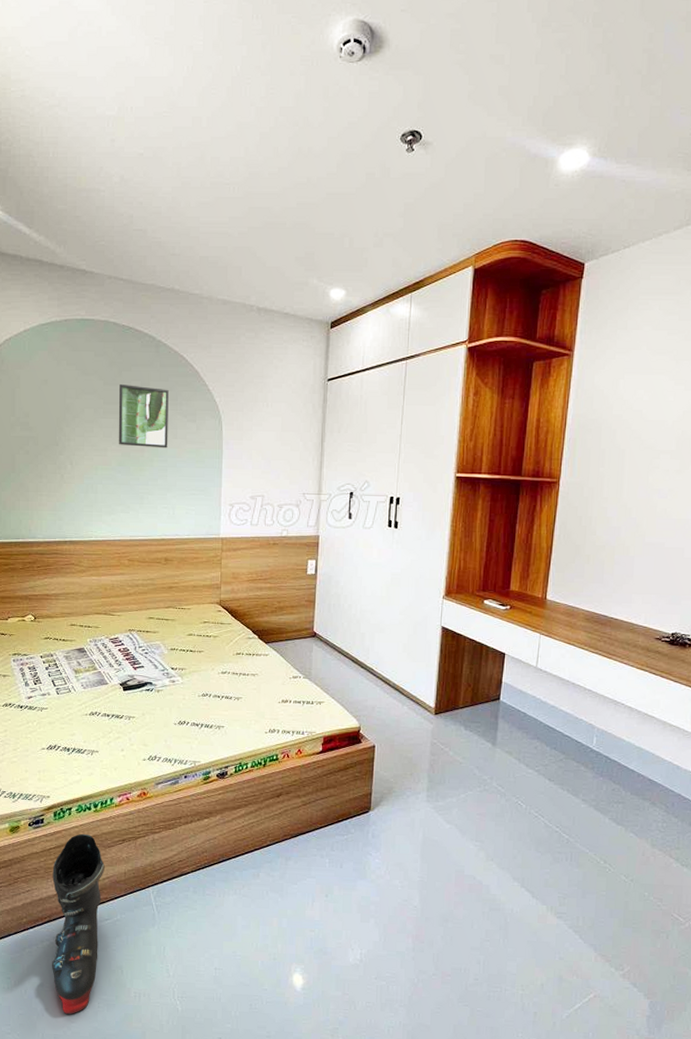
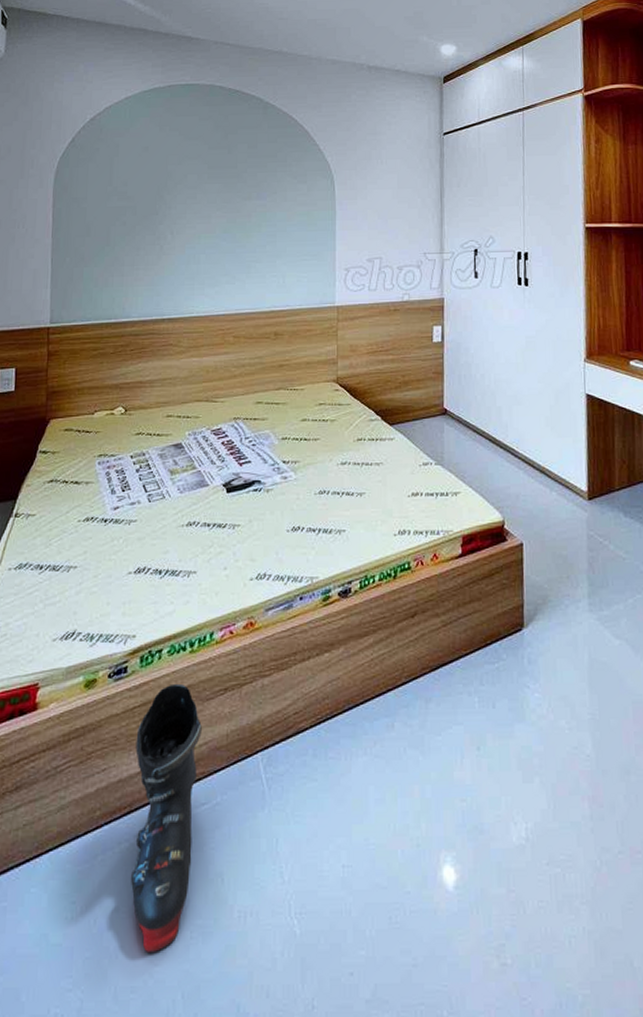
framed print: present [118,383,169,449] -> none [223,147,277,212]

